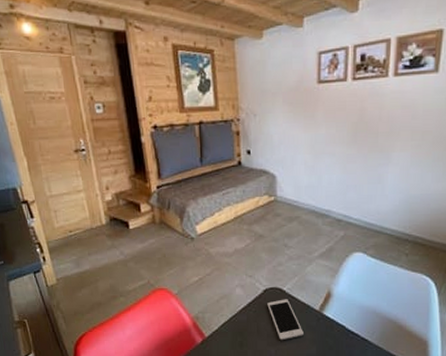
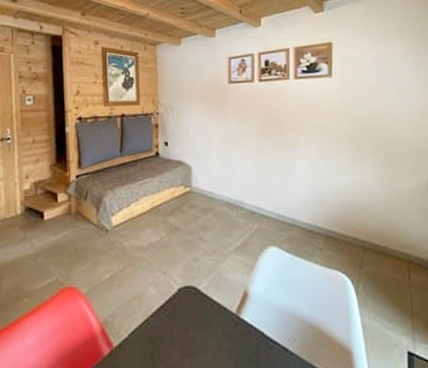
cell phone: present [267,299,304,341] -> none [182,300,220,351]

